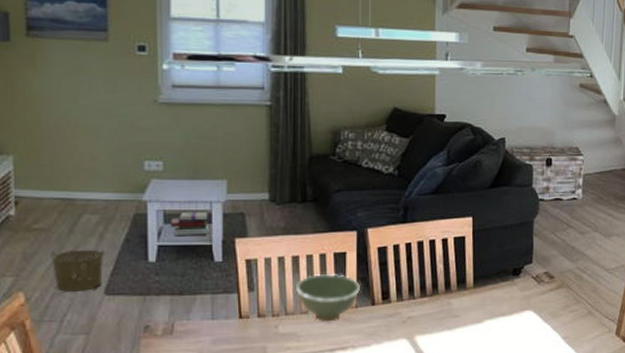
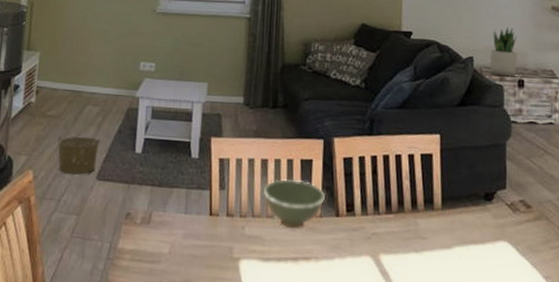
books: present [171,211,210,235] -> none [157,110,190,132]
planter: none [521,106,547,156] -> present [490,27,517,77]

